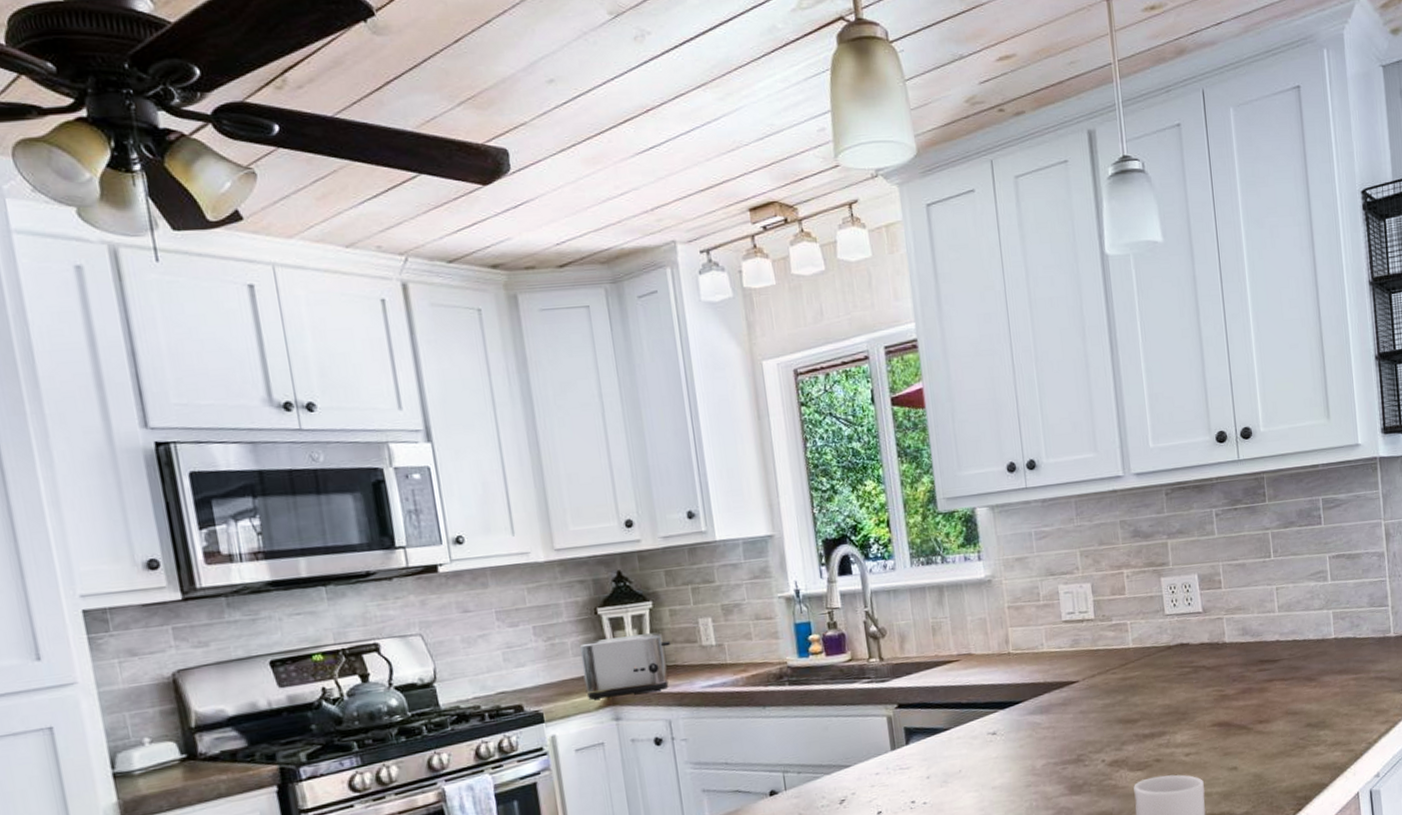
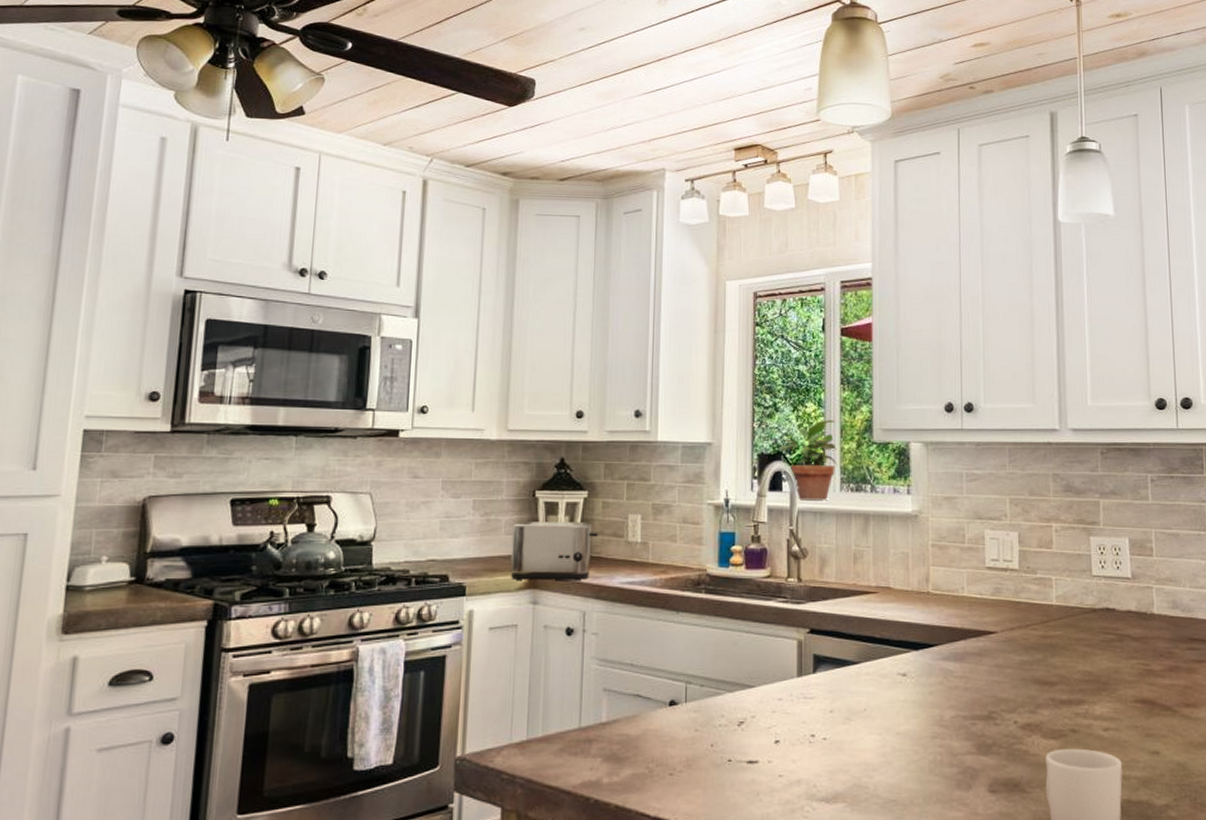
potted plant: none [843,495,905,581] -> present [779,420,838,501]

